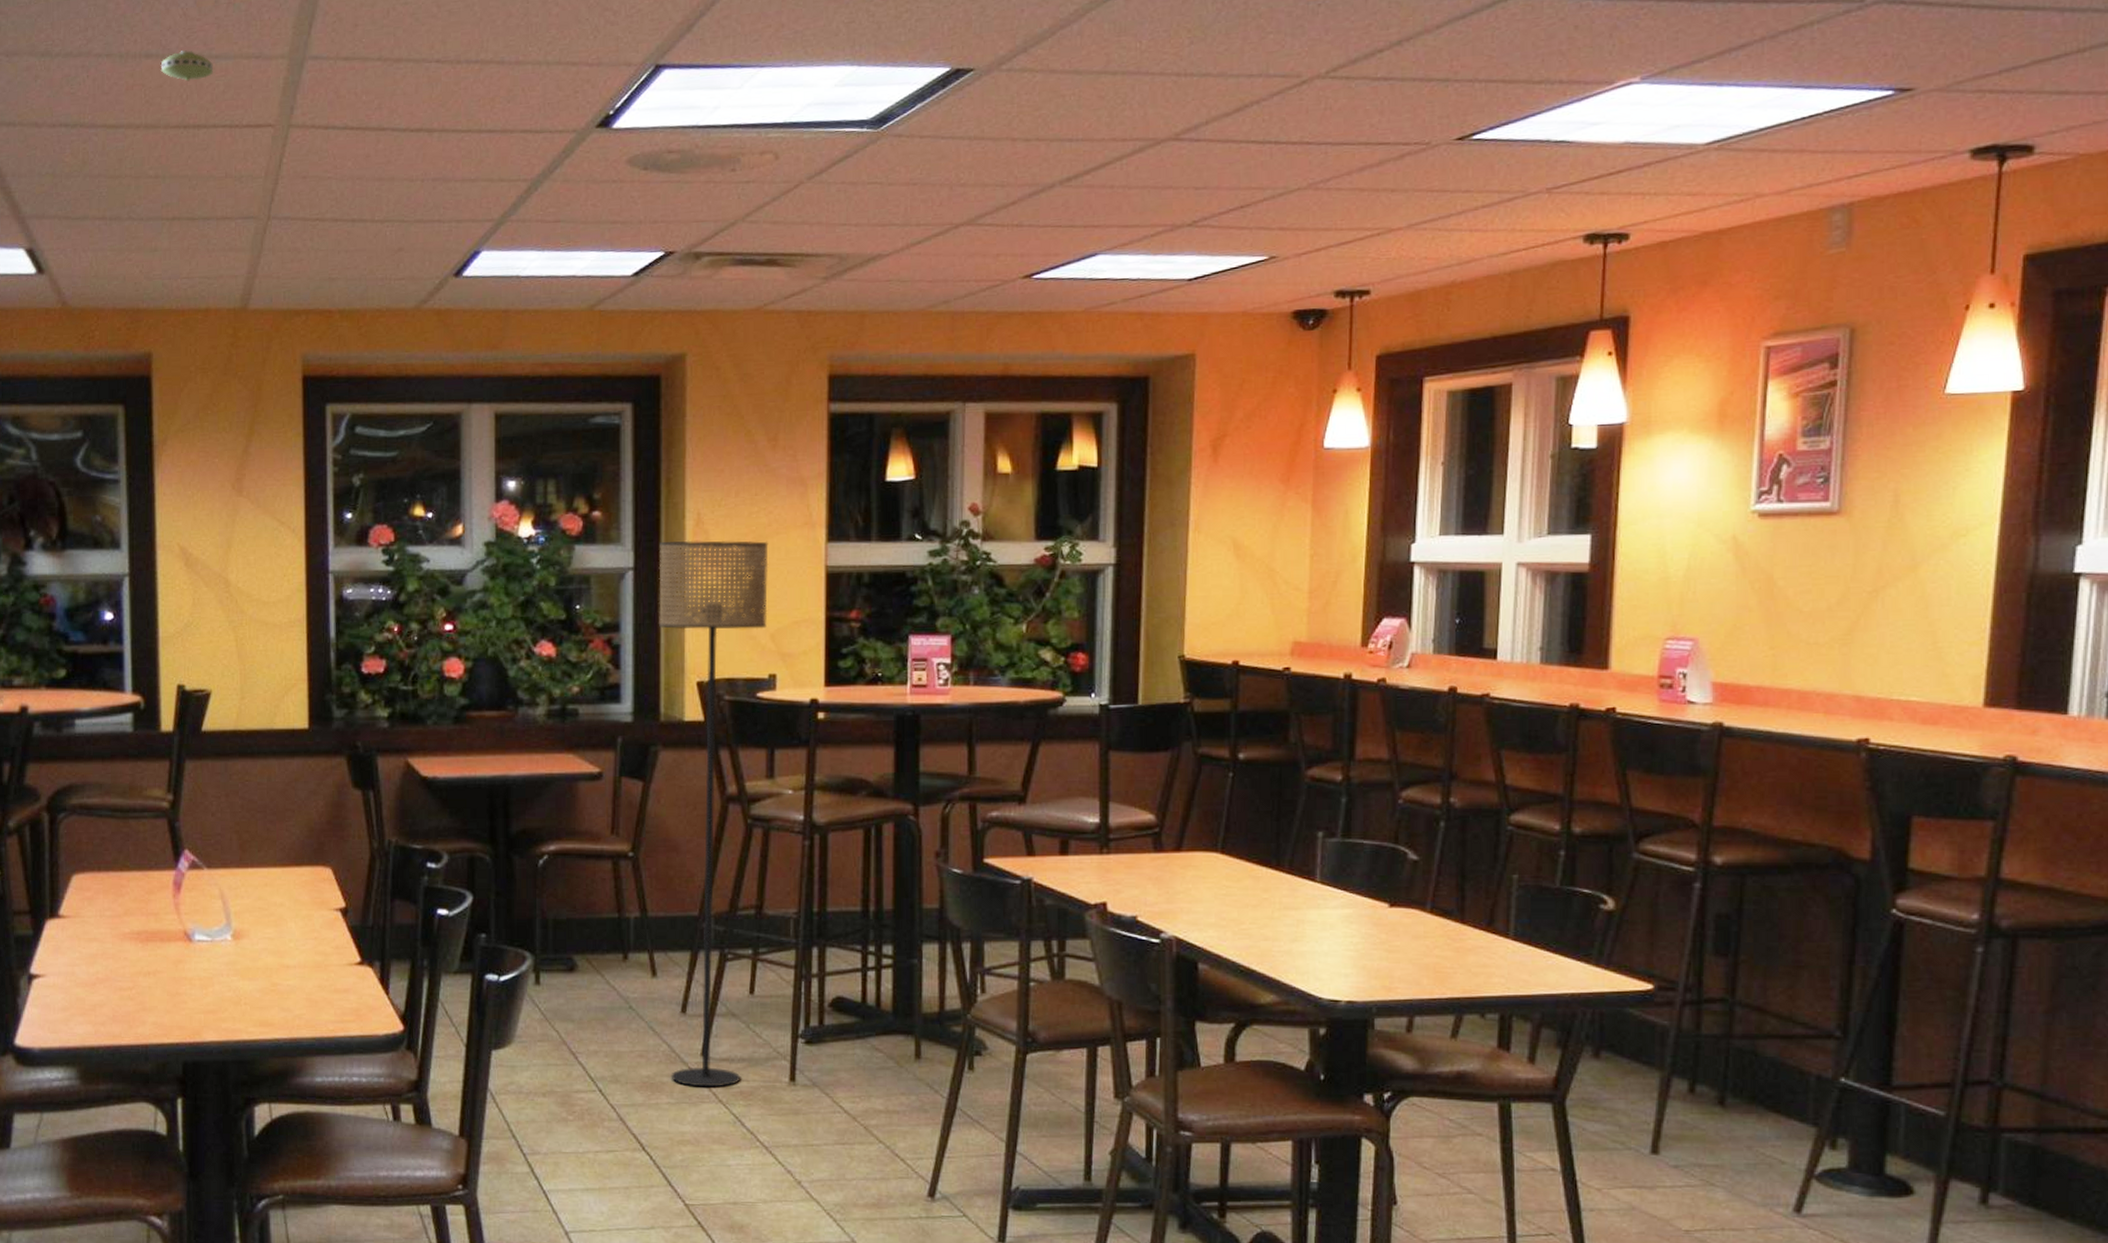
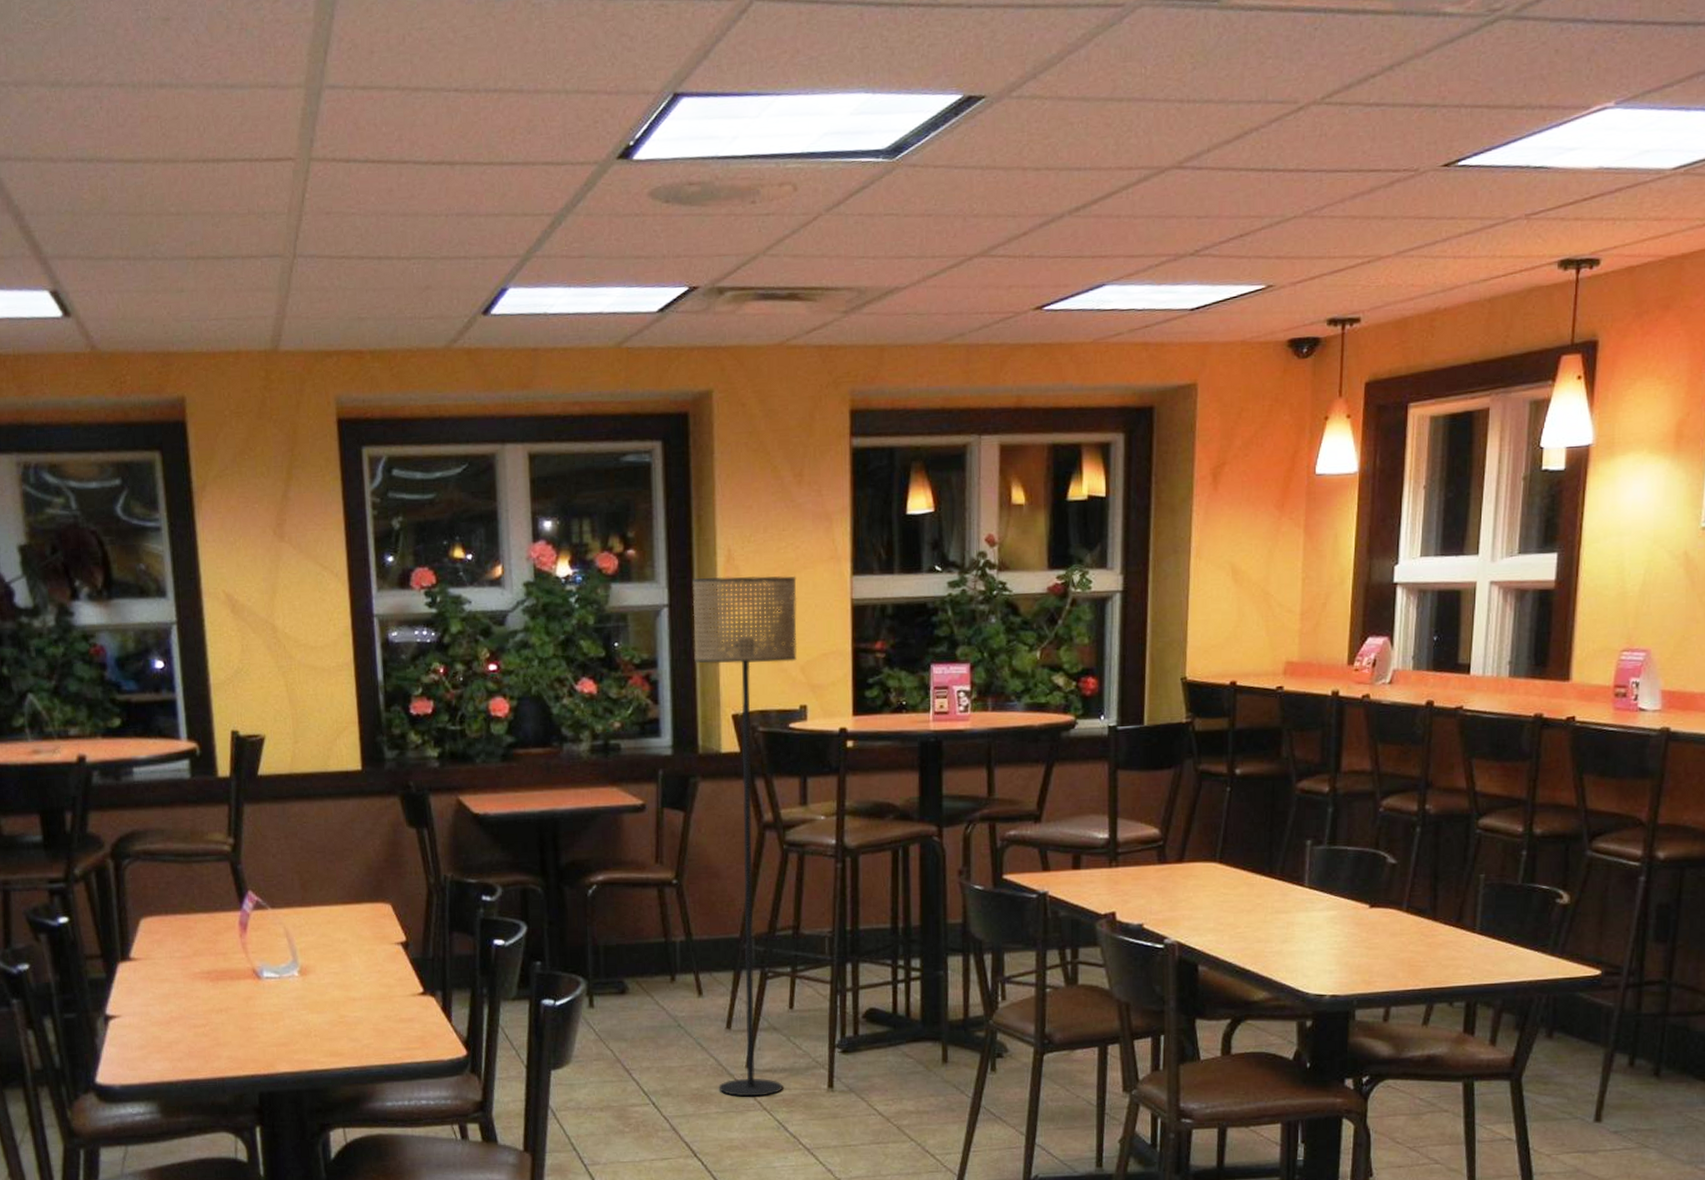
smoke detector: present [160,50,213,82] -> none [175,79,229,113]

